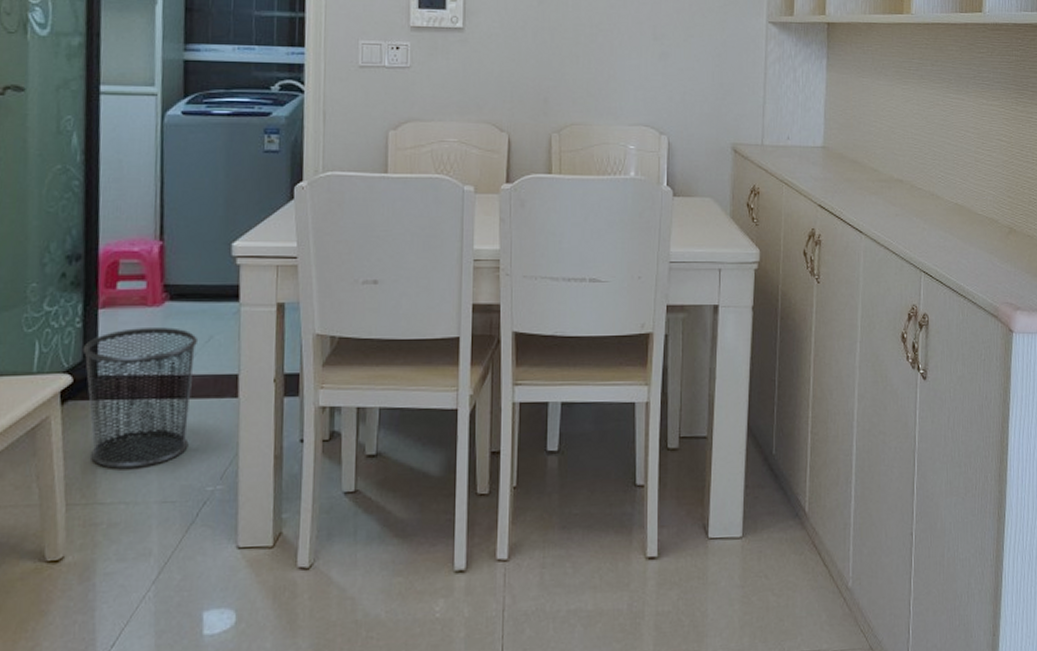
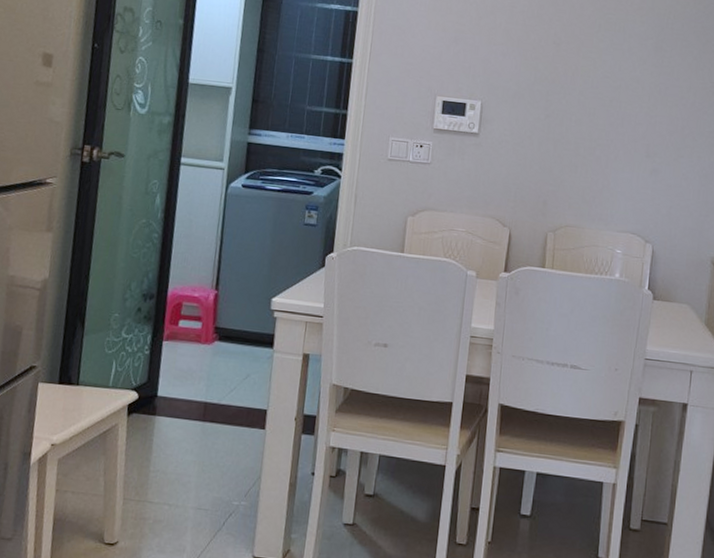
waste bin: present [82,327,199,469] -> none [146,360,238,478]

